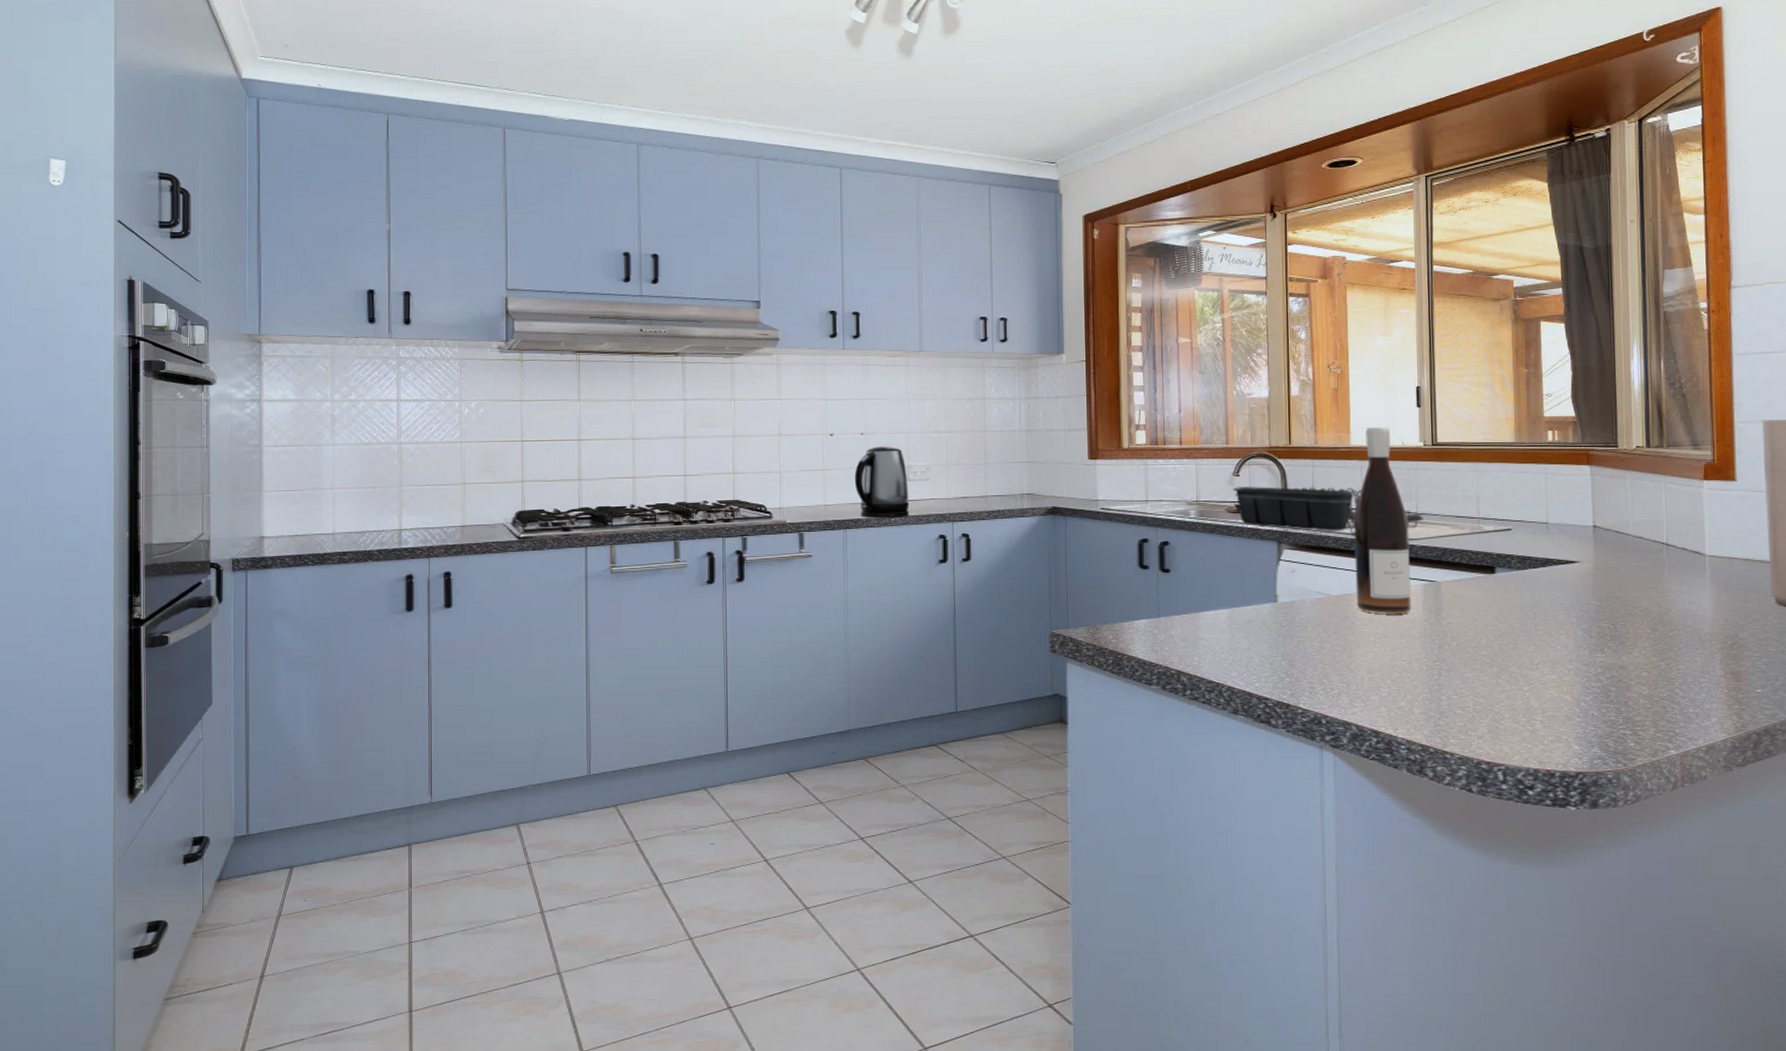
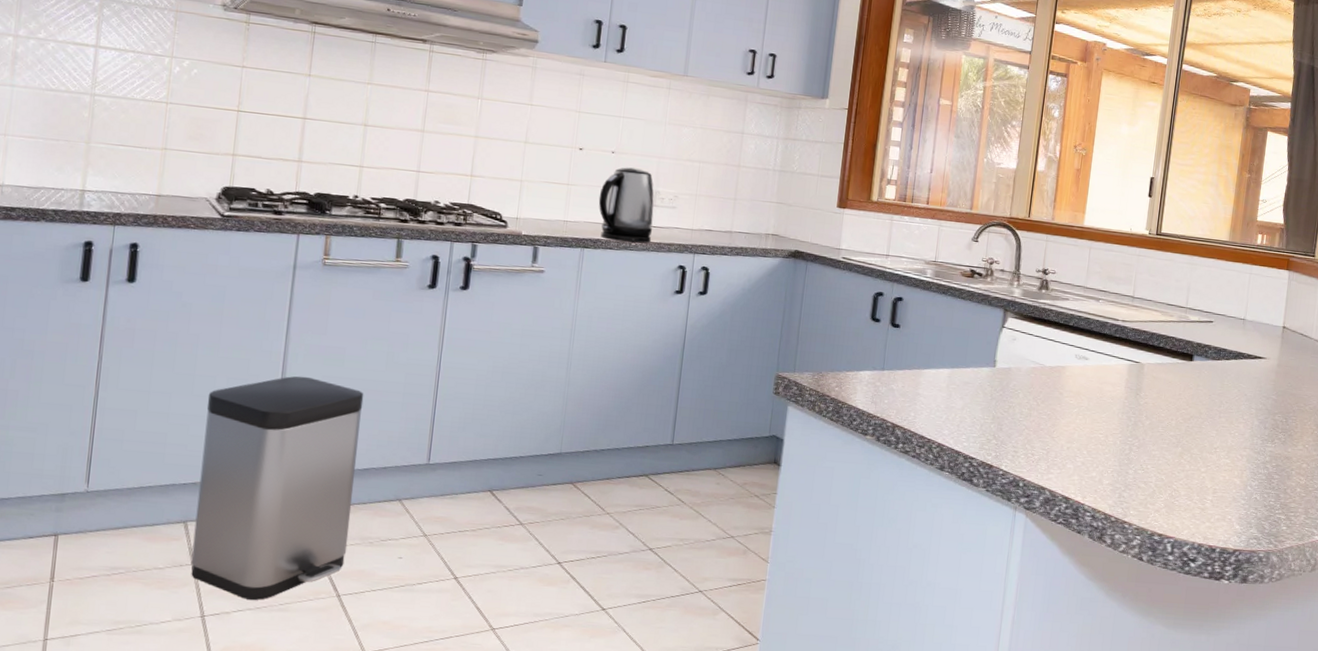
pedal bin: none [524,678,663,894] -> present [191,376,364,600]
dish rack: present [1232,486,1424,536] -> none [970,252,1140,312]
bottle: present [1354,427,1412,614] -> none [1066,210,1125,390]

